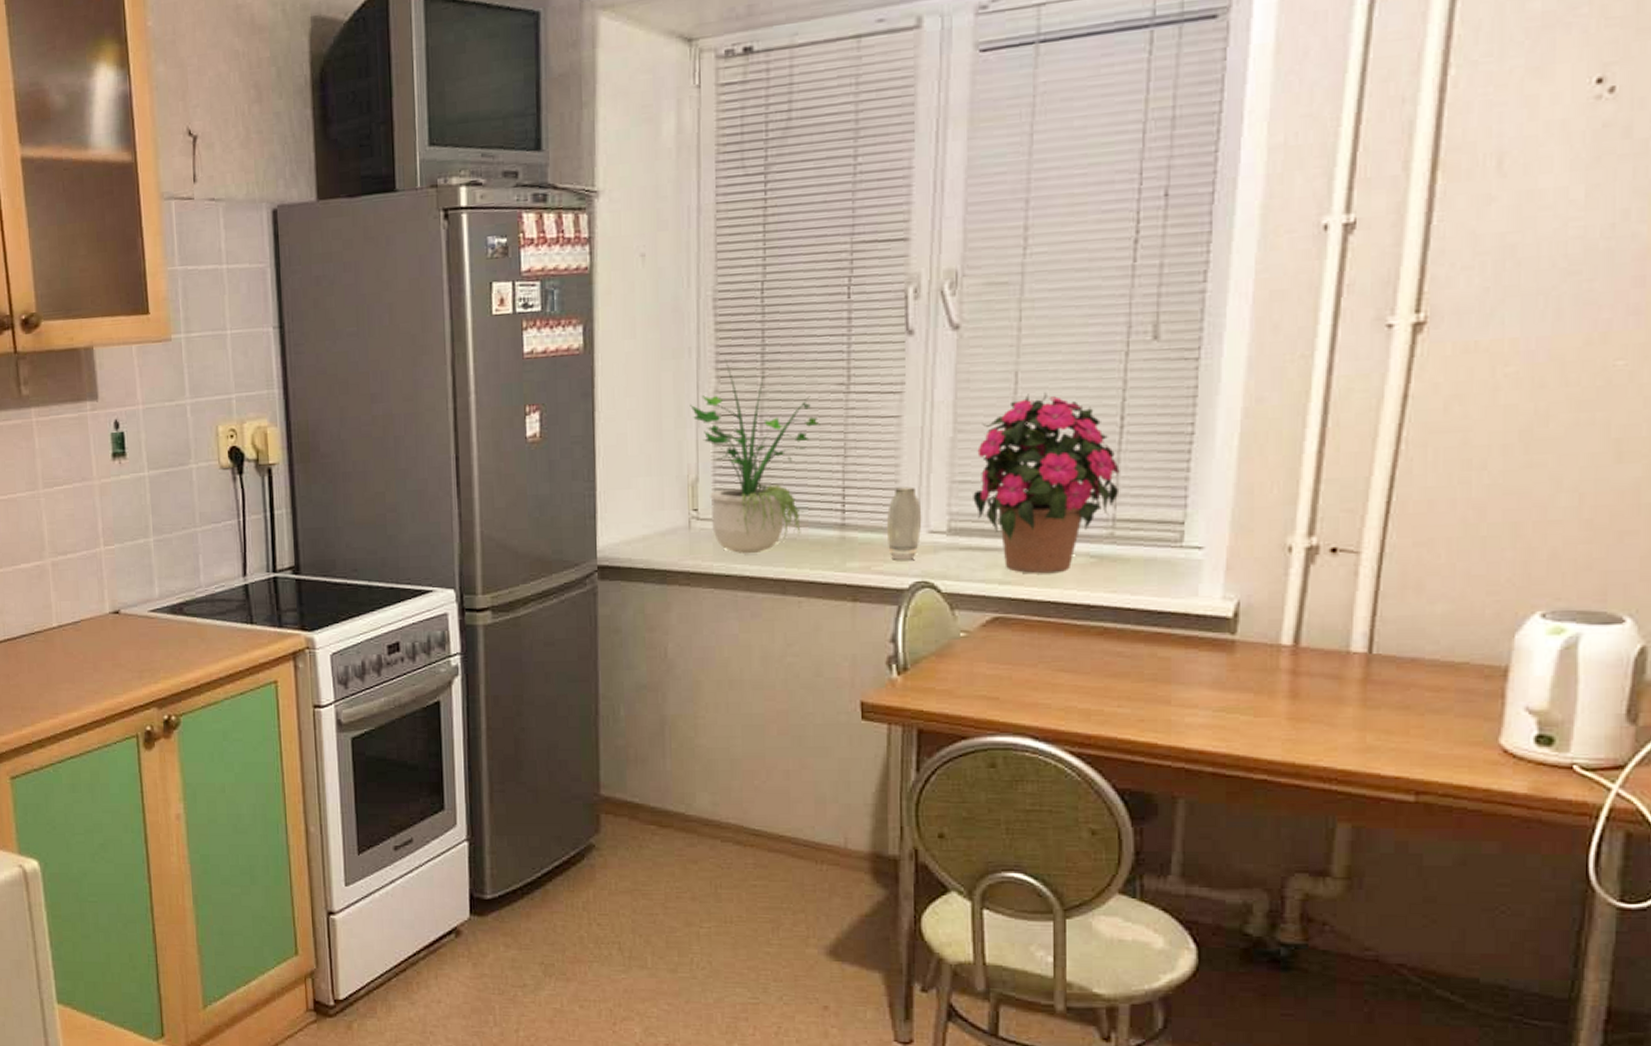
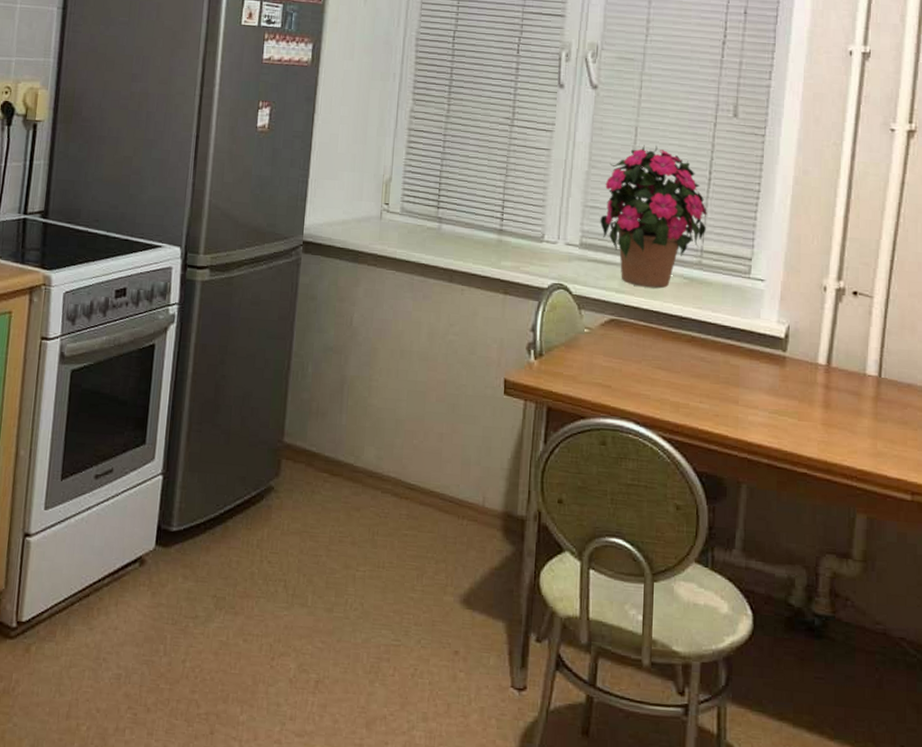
potted plant: present [690,359,820,553] -> none [390,86,490,245]
vase: present [886,487,922,561] -> none [533,205,561,266]

